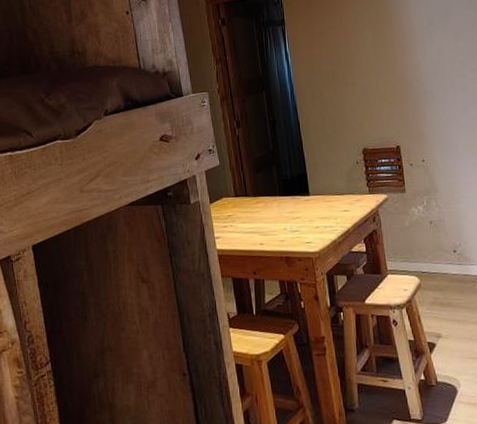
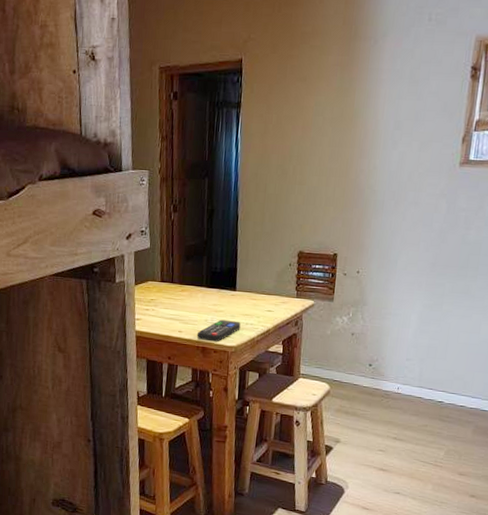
remote control: none [278,225,320,250] -> present [196,319,241,342]

